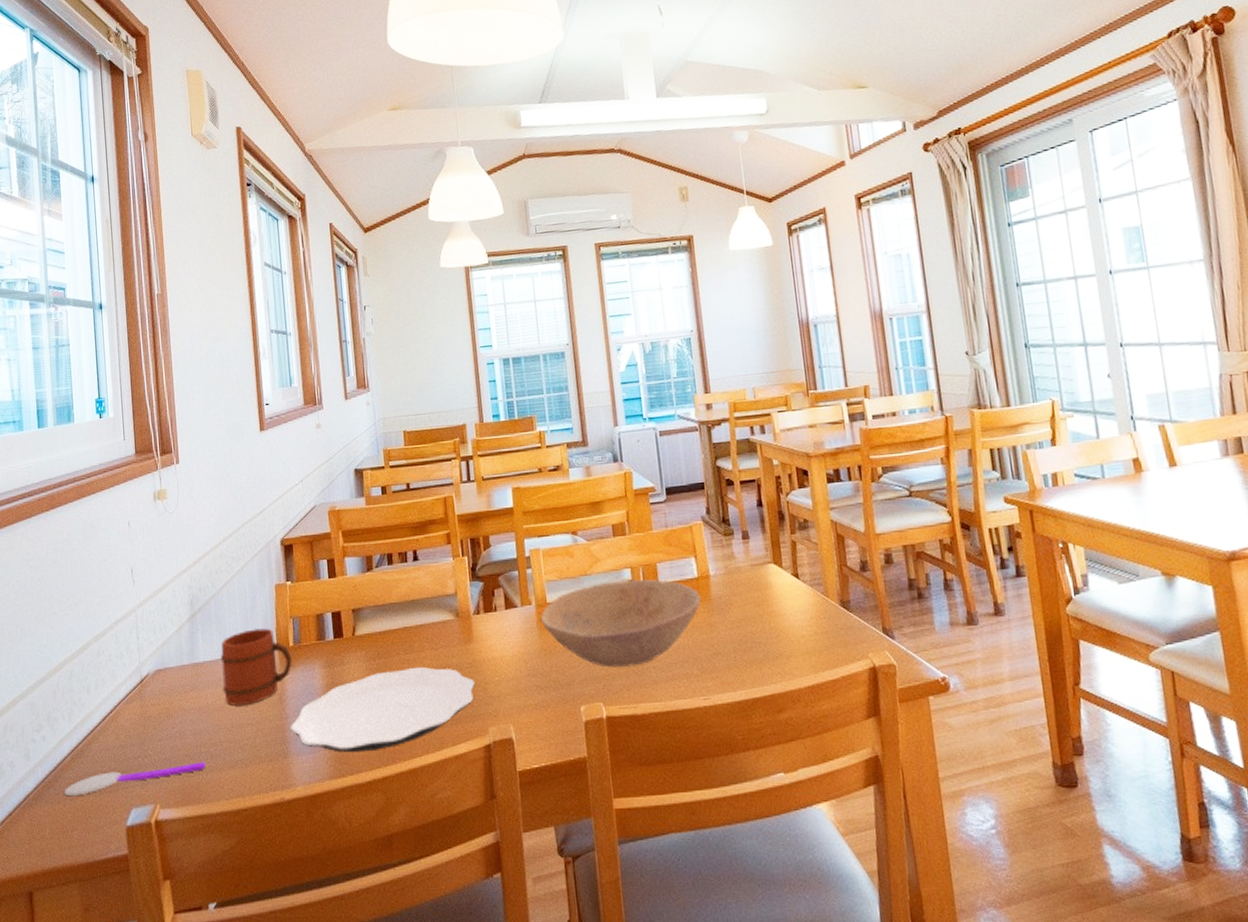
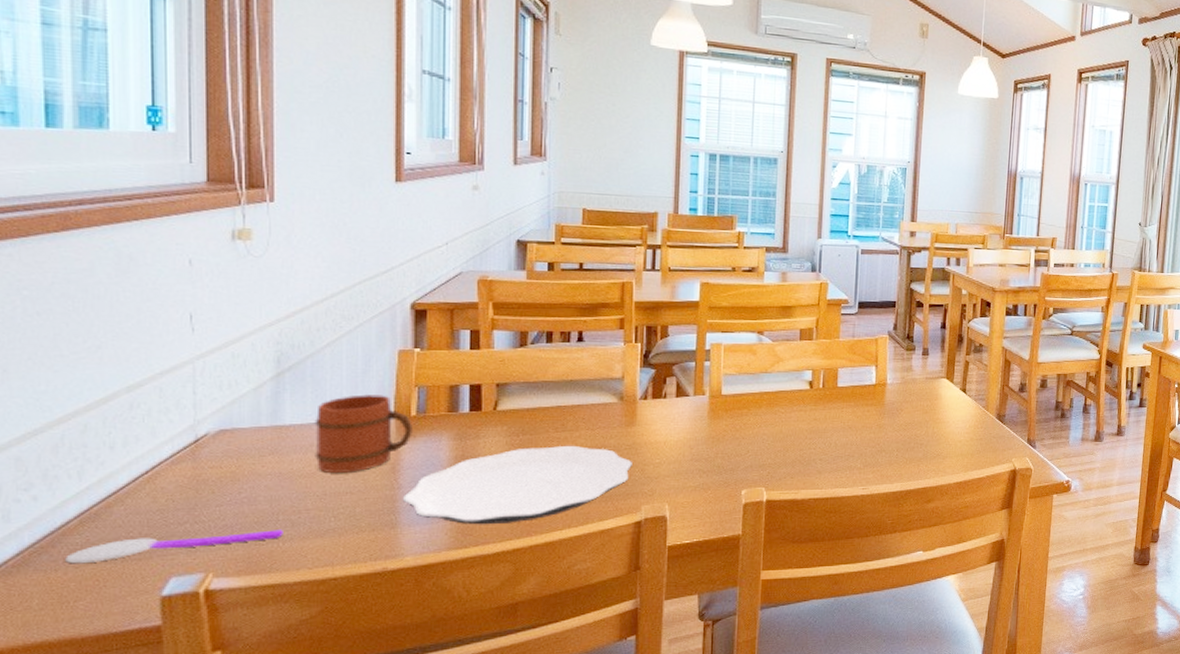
bowl: present [541,579,702,668] -> none [714,380,875,458]

